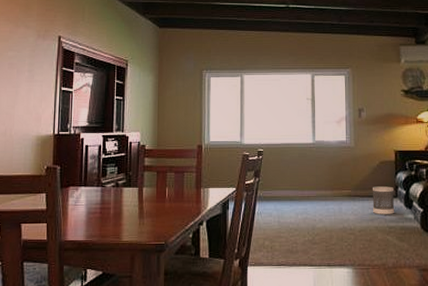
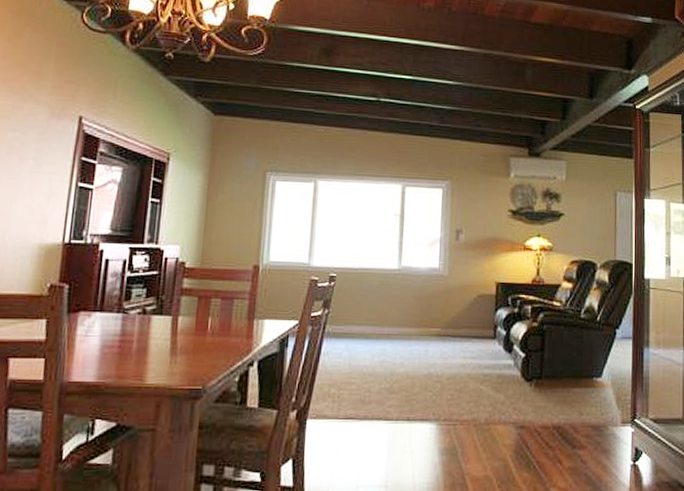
wastebasket: present [373,186,395,215] -> none [466,325,492,360]

